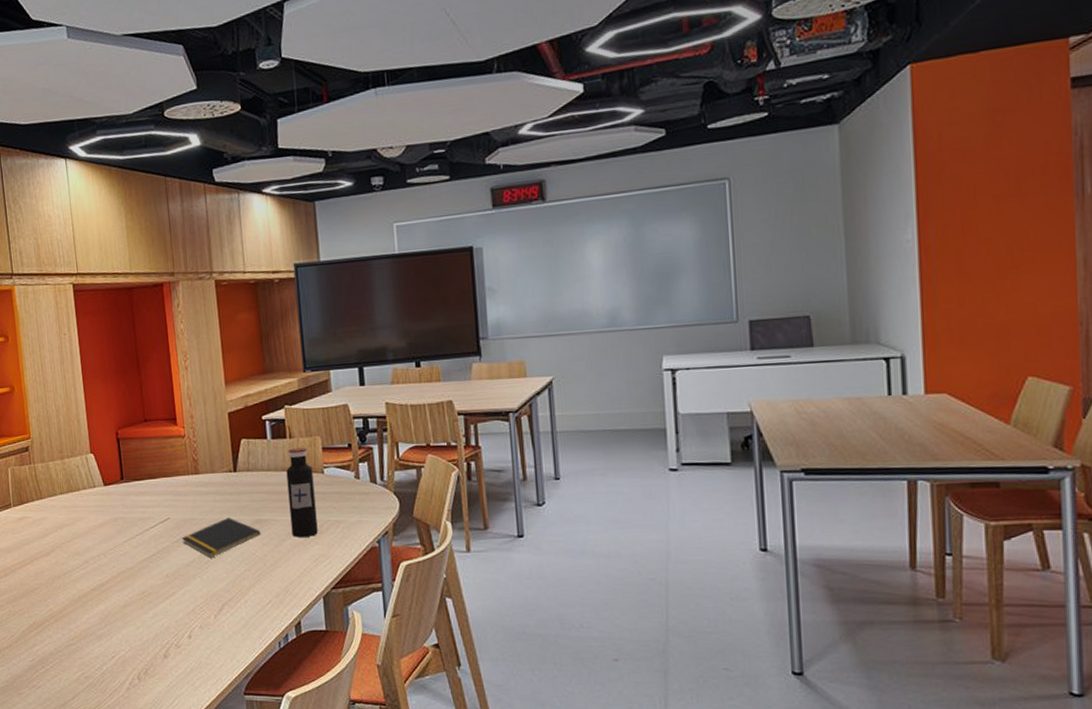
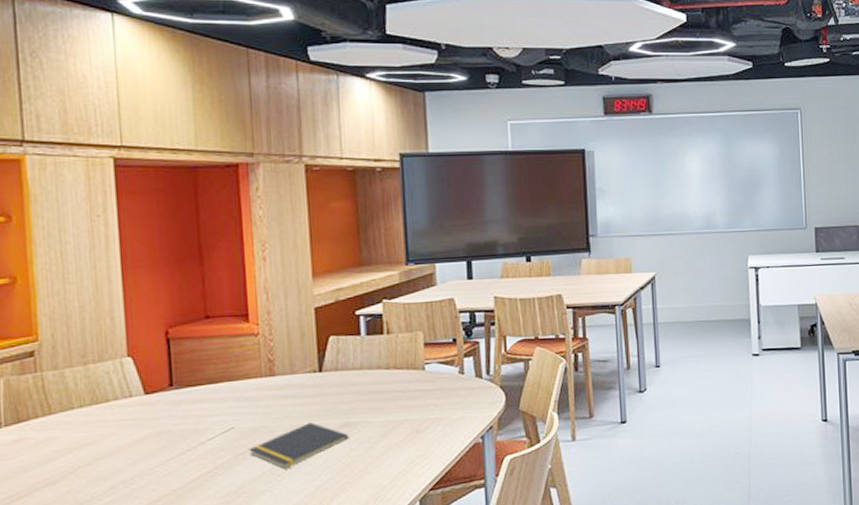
water bottle: present [286,447,318,537] -> none [382,343,416,439]

